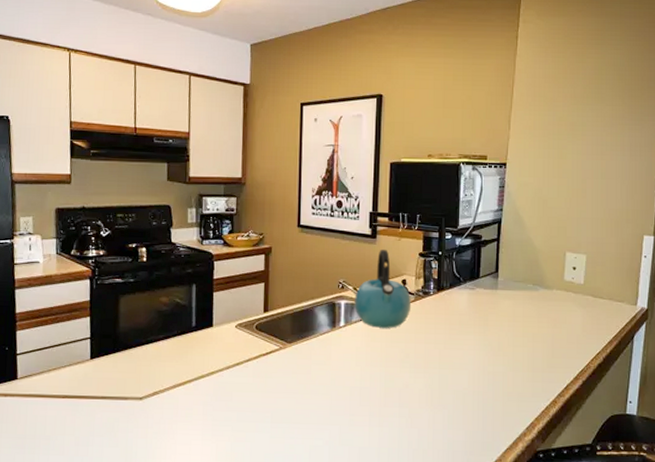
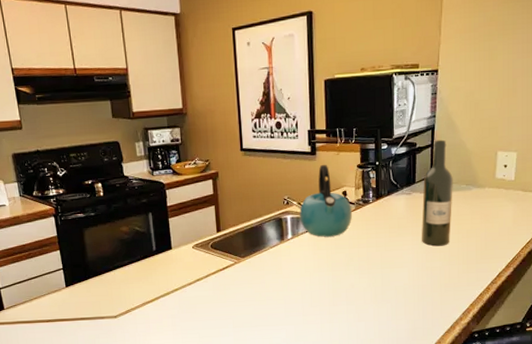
wine bottle: none [483,234,519,349] -> present [421,139,453,246]

